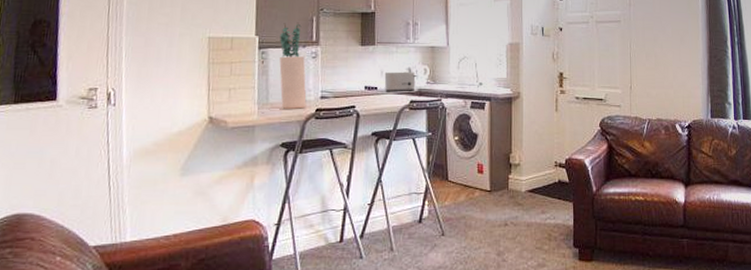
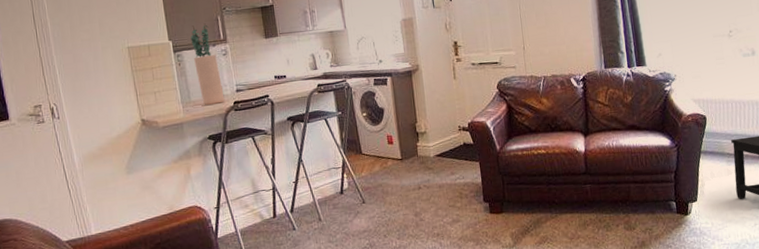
toaster: present [384,71,417,93] -> none [290,57,321,80]

